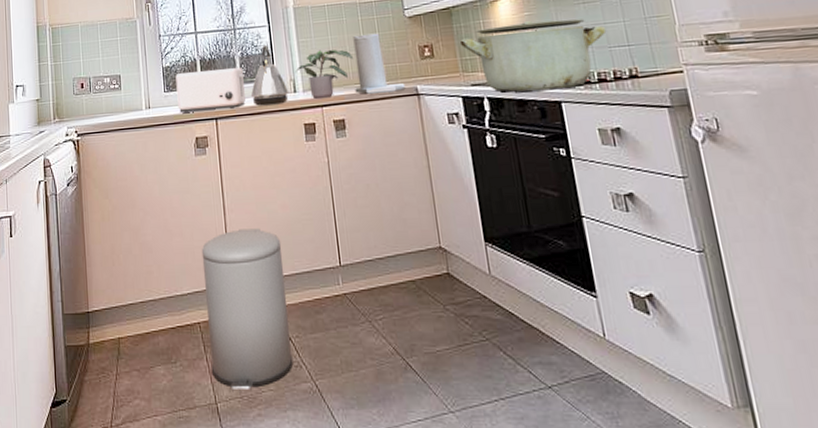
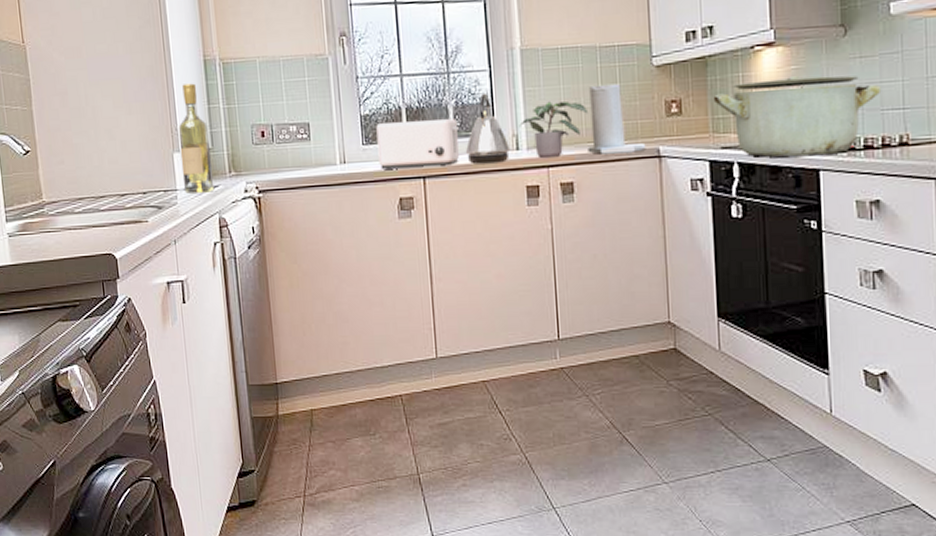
bottle: none [13,45,41,139] -> present [178,83,215,194]
pedal bin: present [201,228,294,391] -> none [404,299,503,462]

